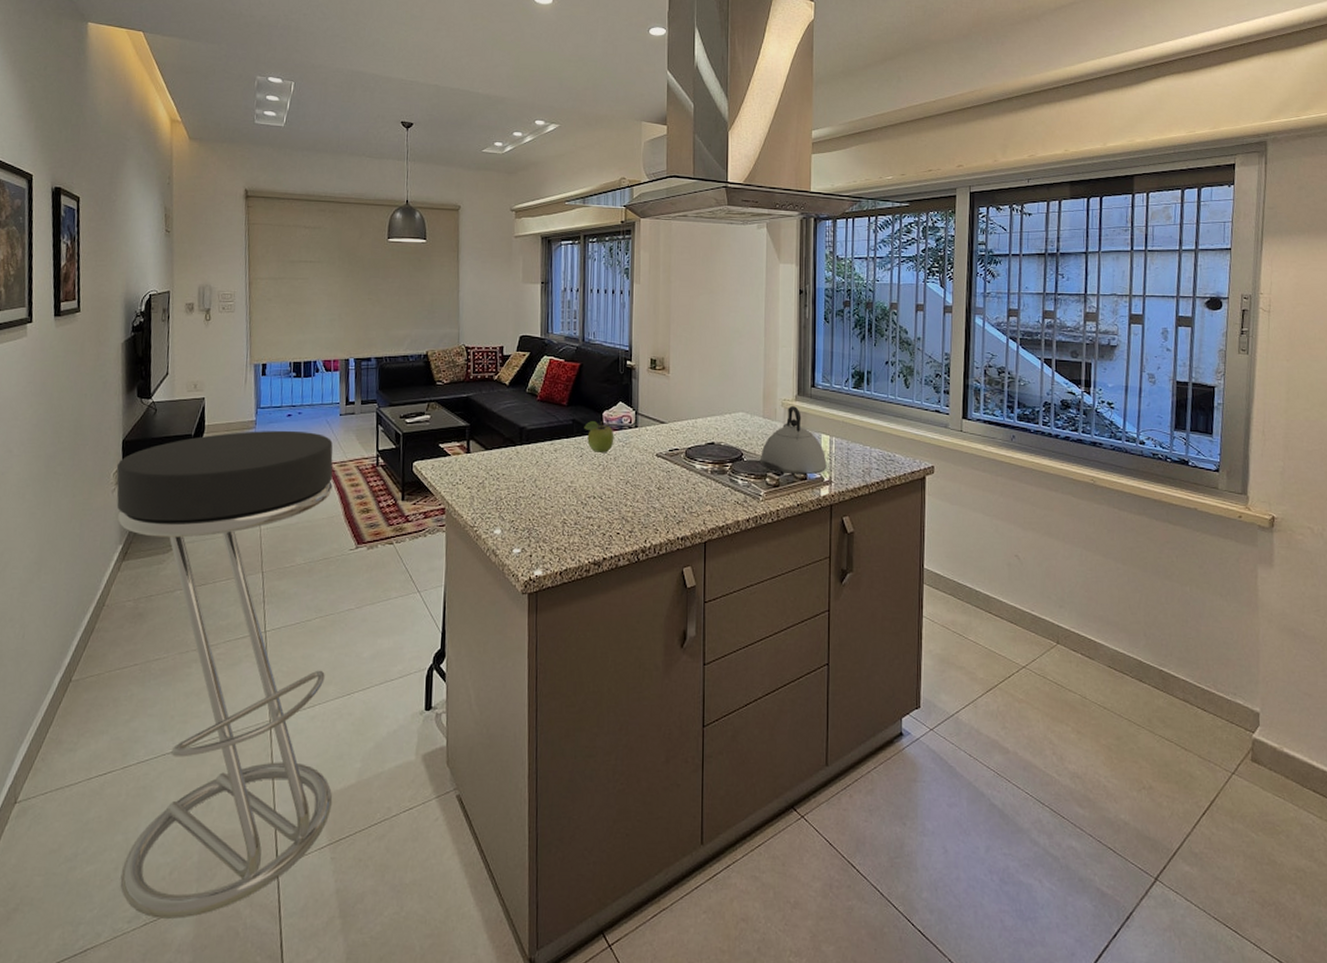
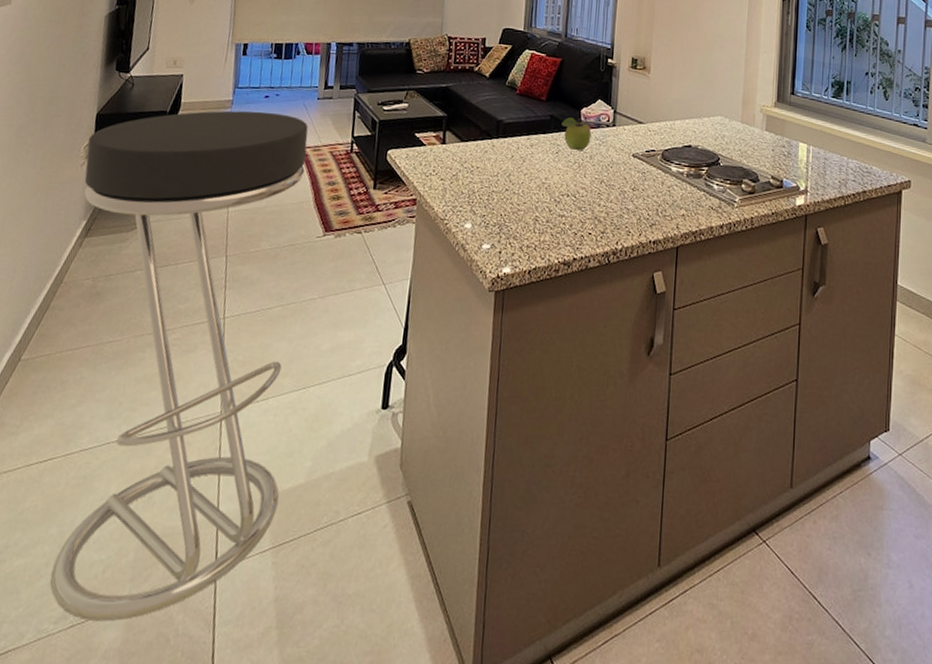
kettle: present [759,406,827,474] -> none [736,112,803,182]

